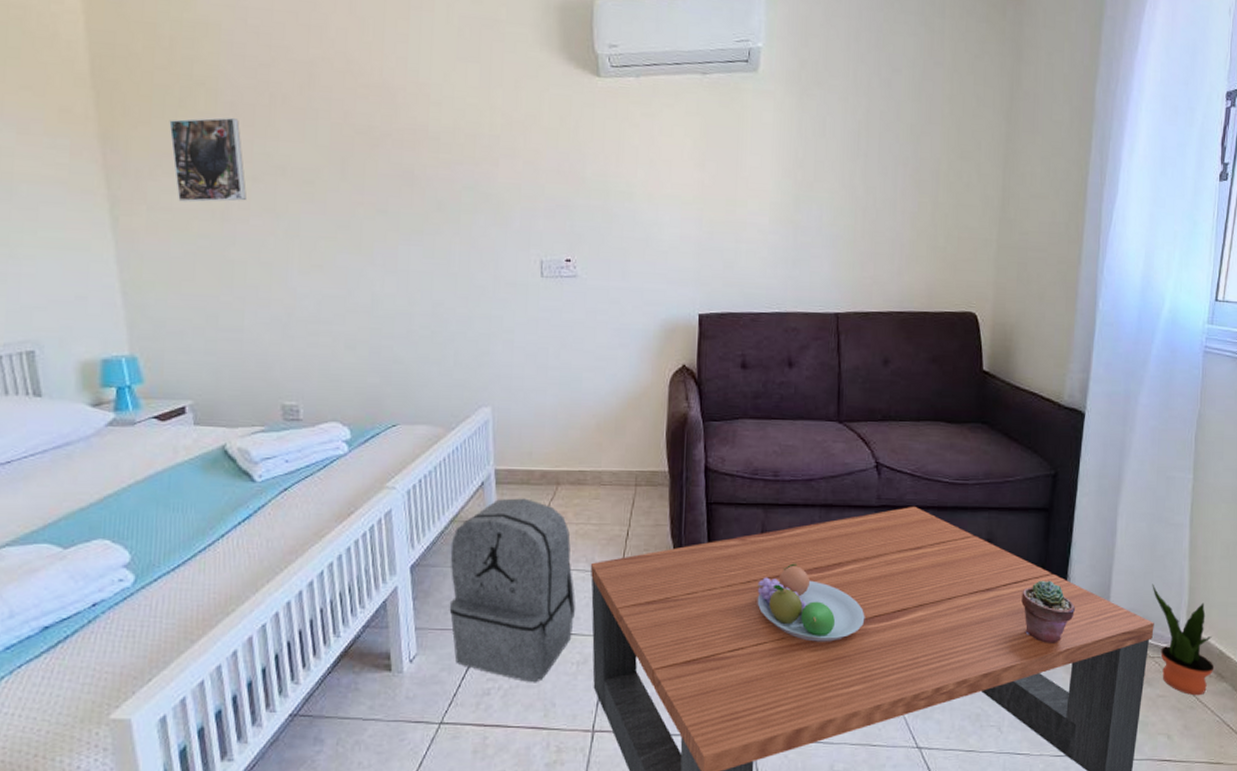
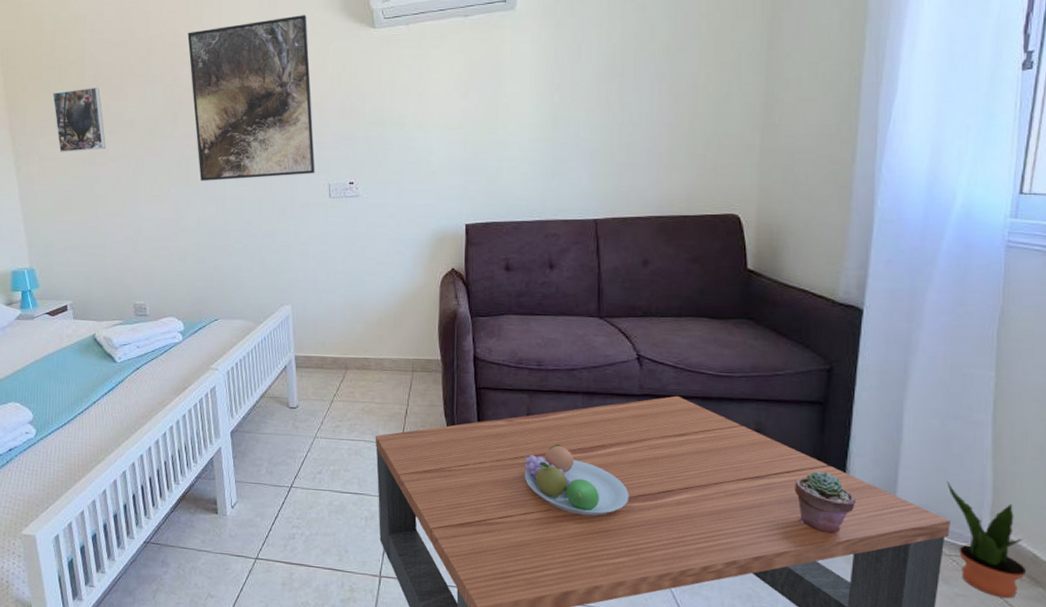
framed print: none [363,51,525,250] -> present [187,15,315,181]
backpack: present [449,498,575,683] -> none [261,379,363,532]

